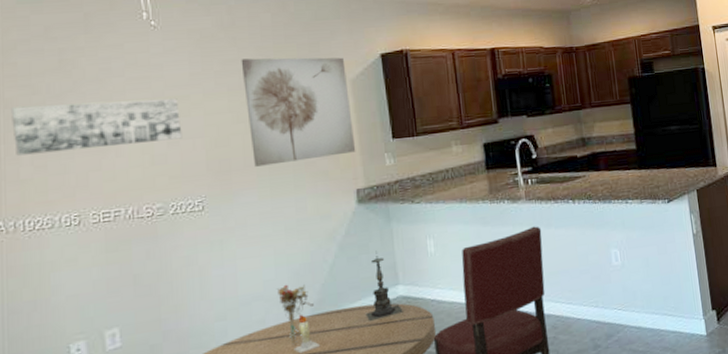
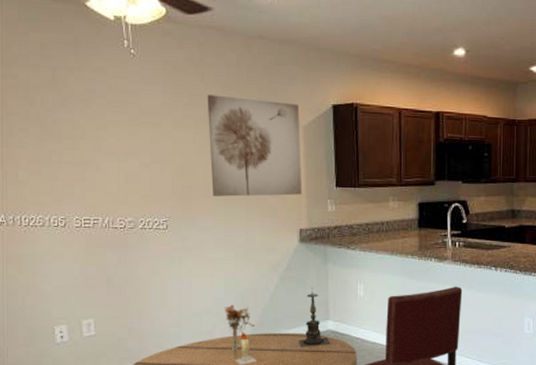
wall art: present [11,98,183,156] -> none [12,115,153,162]

